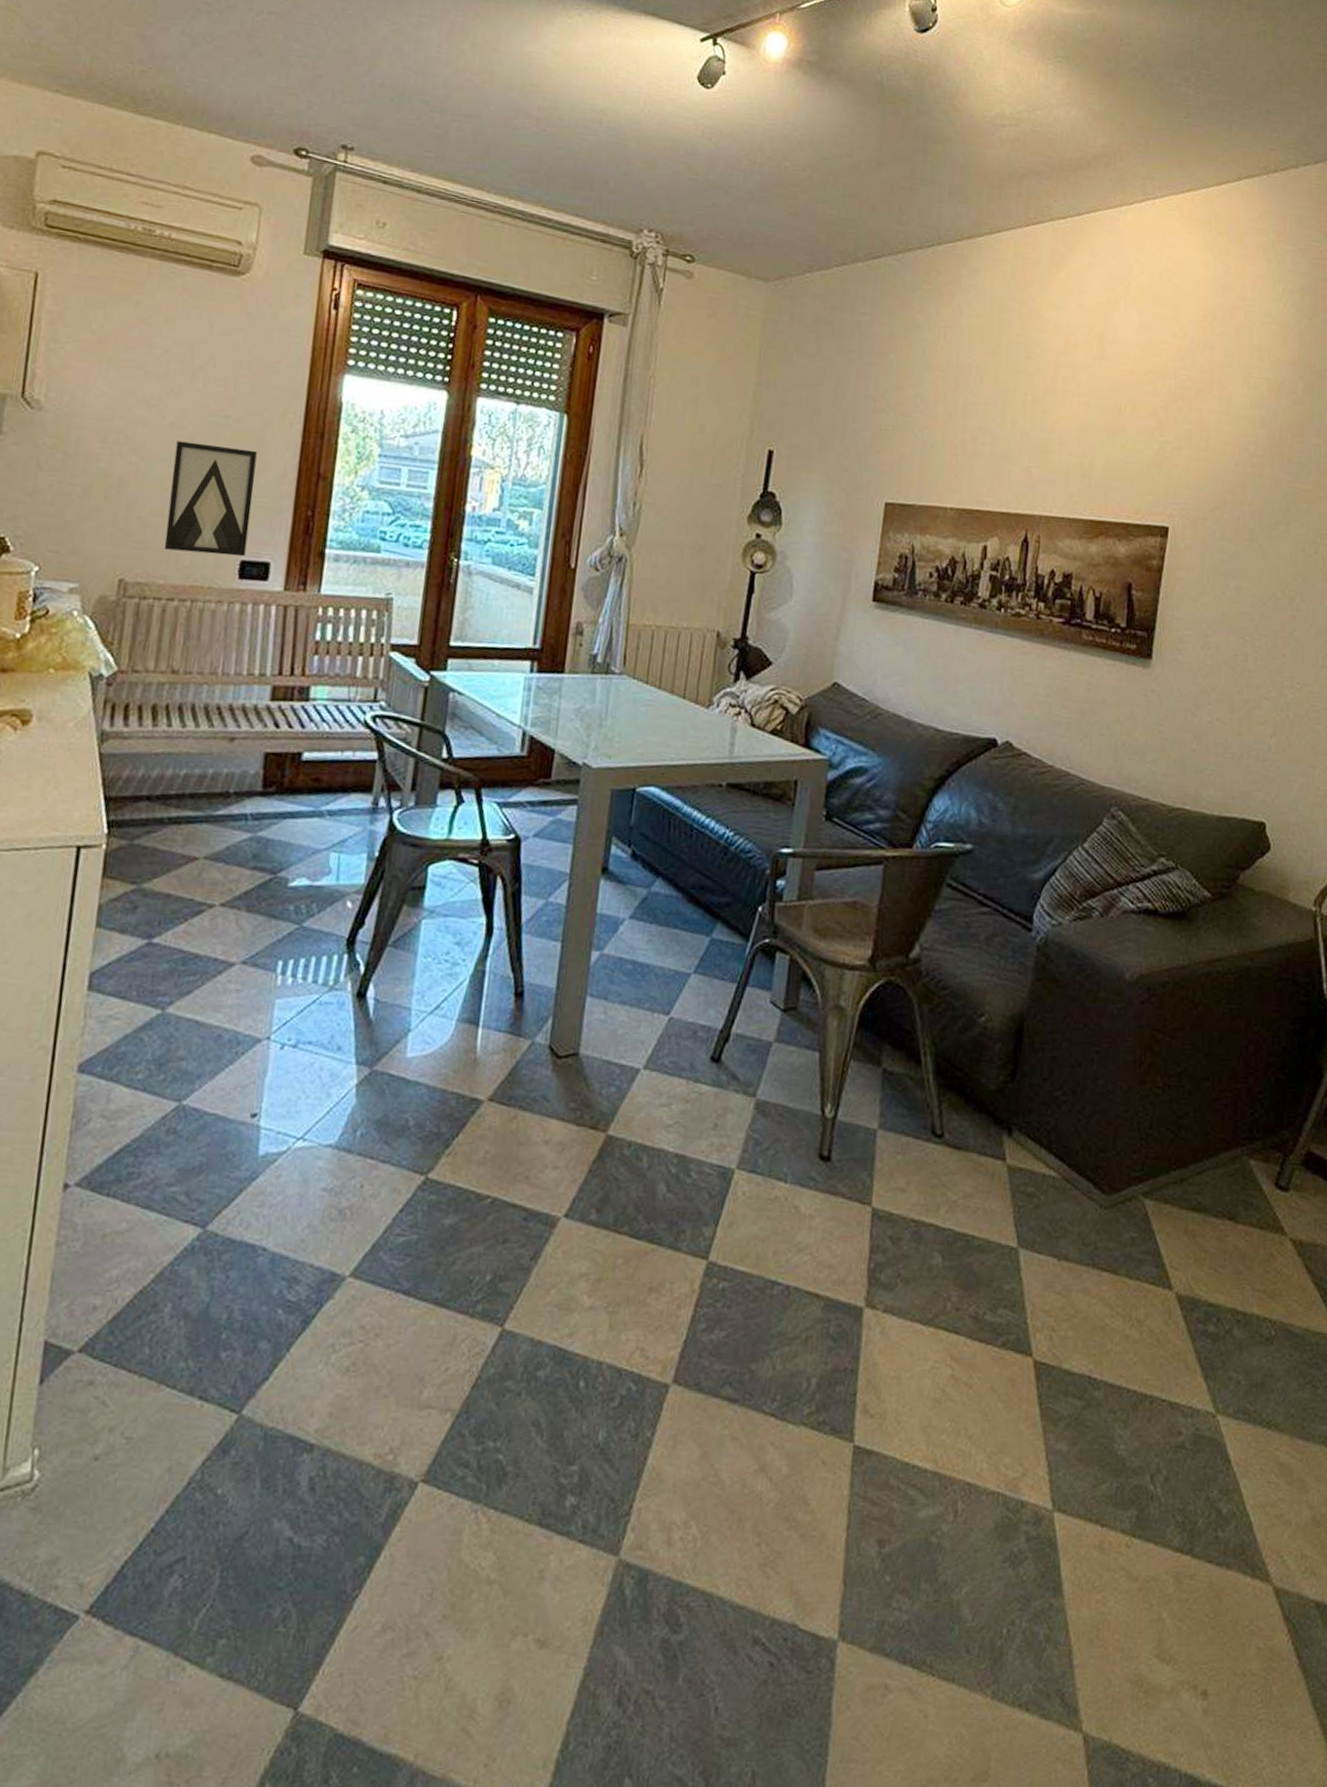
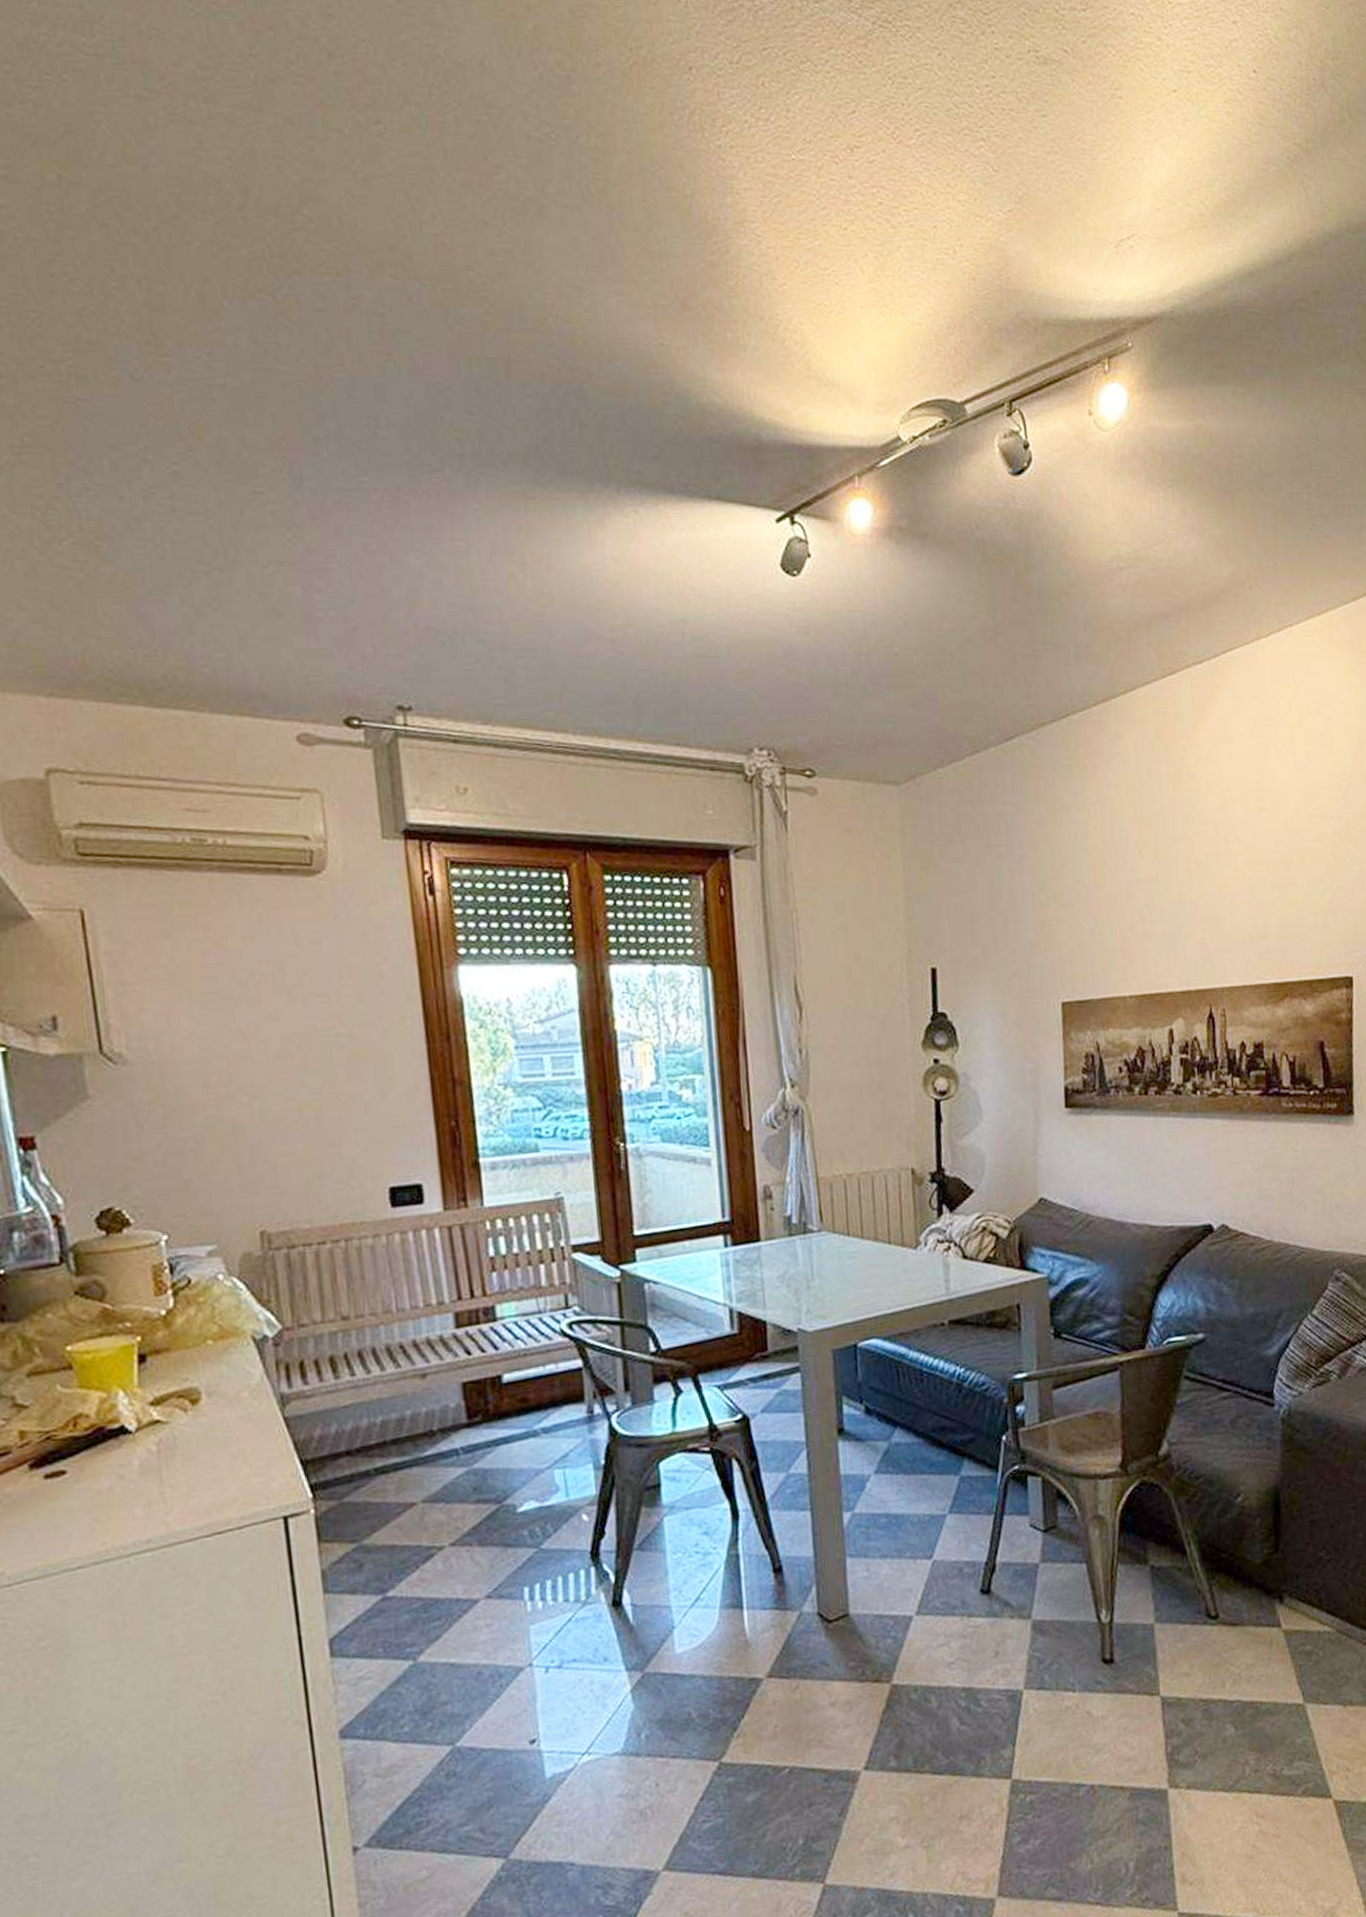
wall art: present [164,441,257,557] -> none [288,1066,393,1191]

